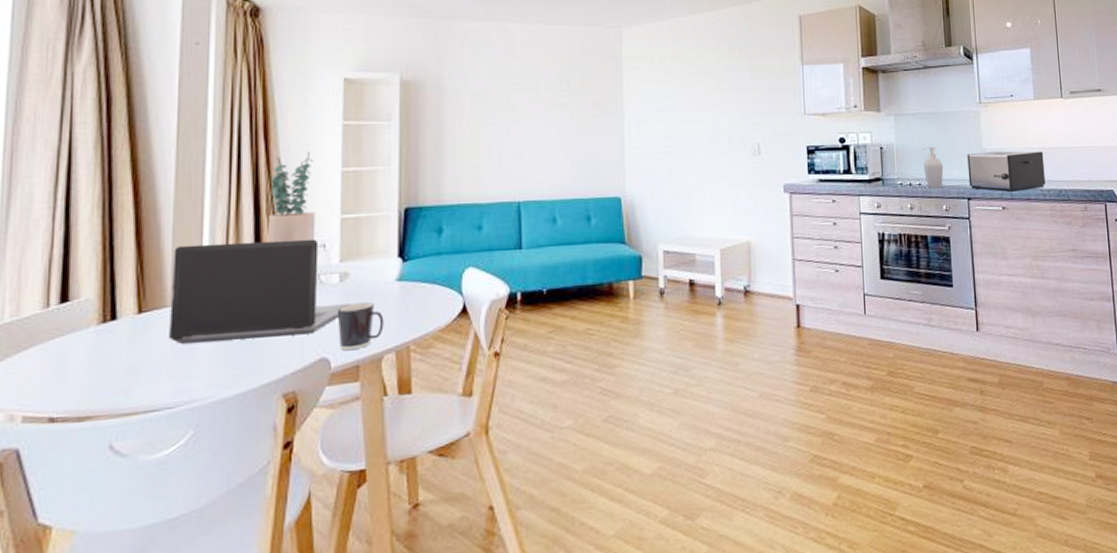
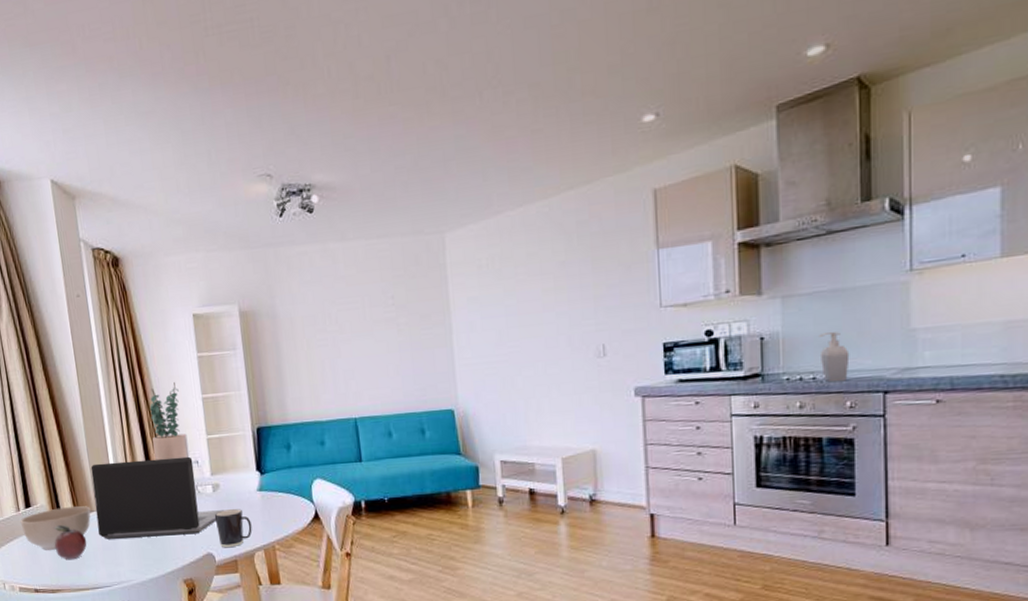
bowl: none [46,300,163,361] -> present [20,506,91,550]
fruit: none [95,324,149,373] -> present [53,524,87,559]
toaster: present [967,151,1046,192] -> none [886,325,1009,382]

